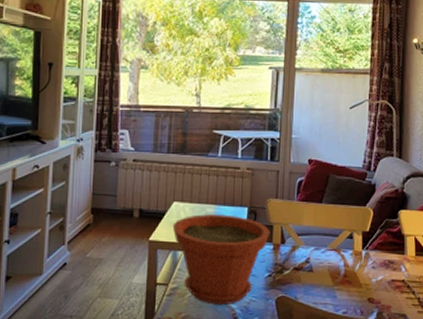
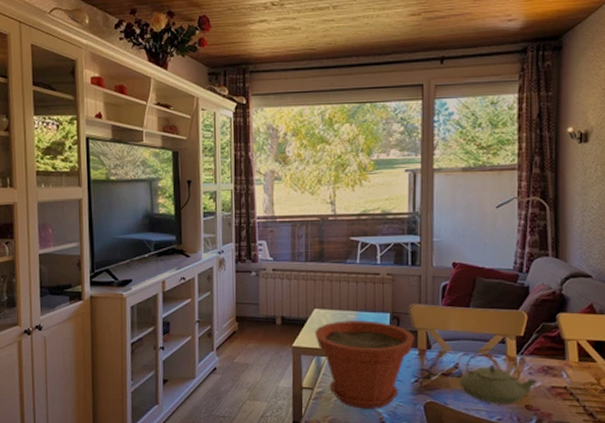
teapot: none [308,243,379,298] -> present [458,348,537,404]

